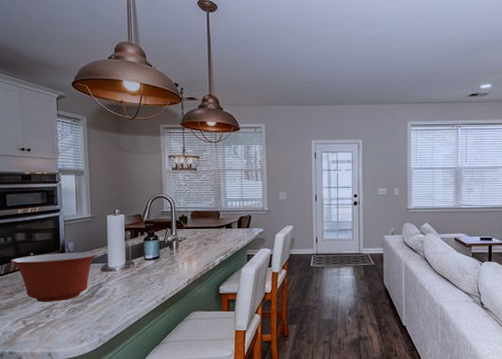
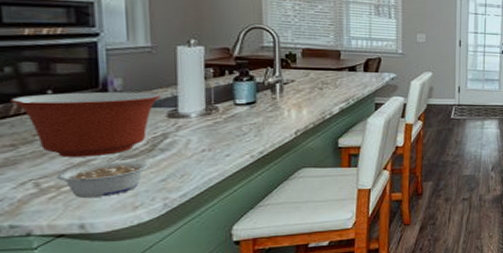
legume: none [35,305,90,333] -> present [57,162,149,198]

